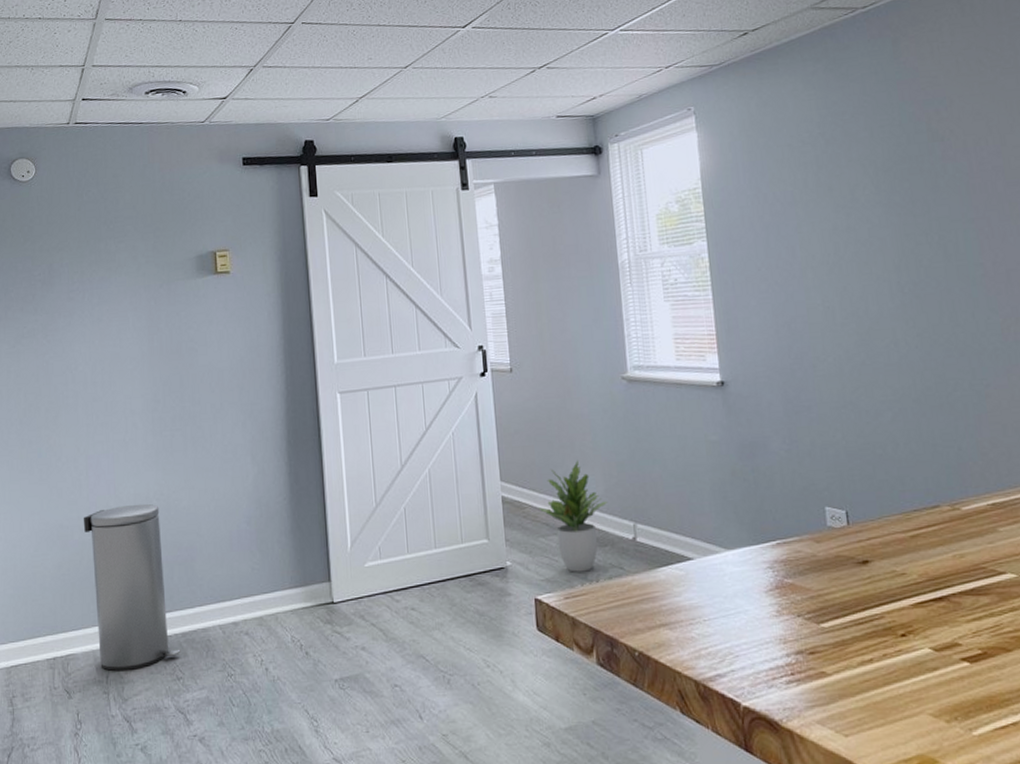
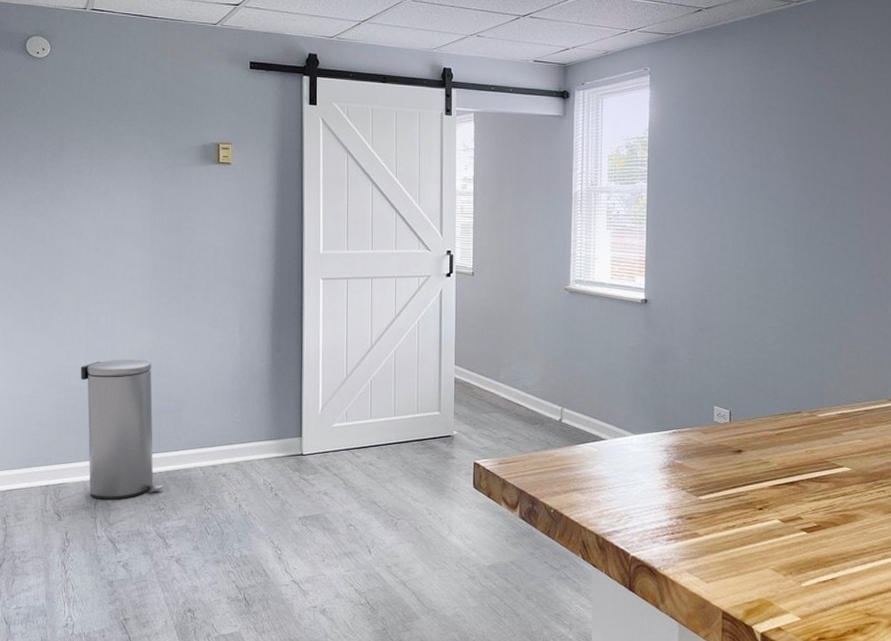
potted plant: present [539,460,609,572] -> none [485,353,543,444]

